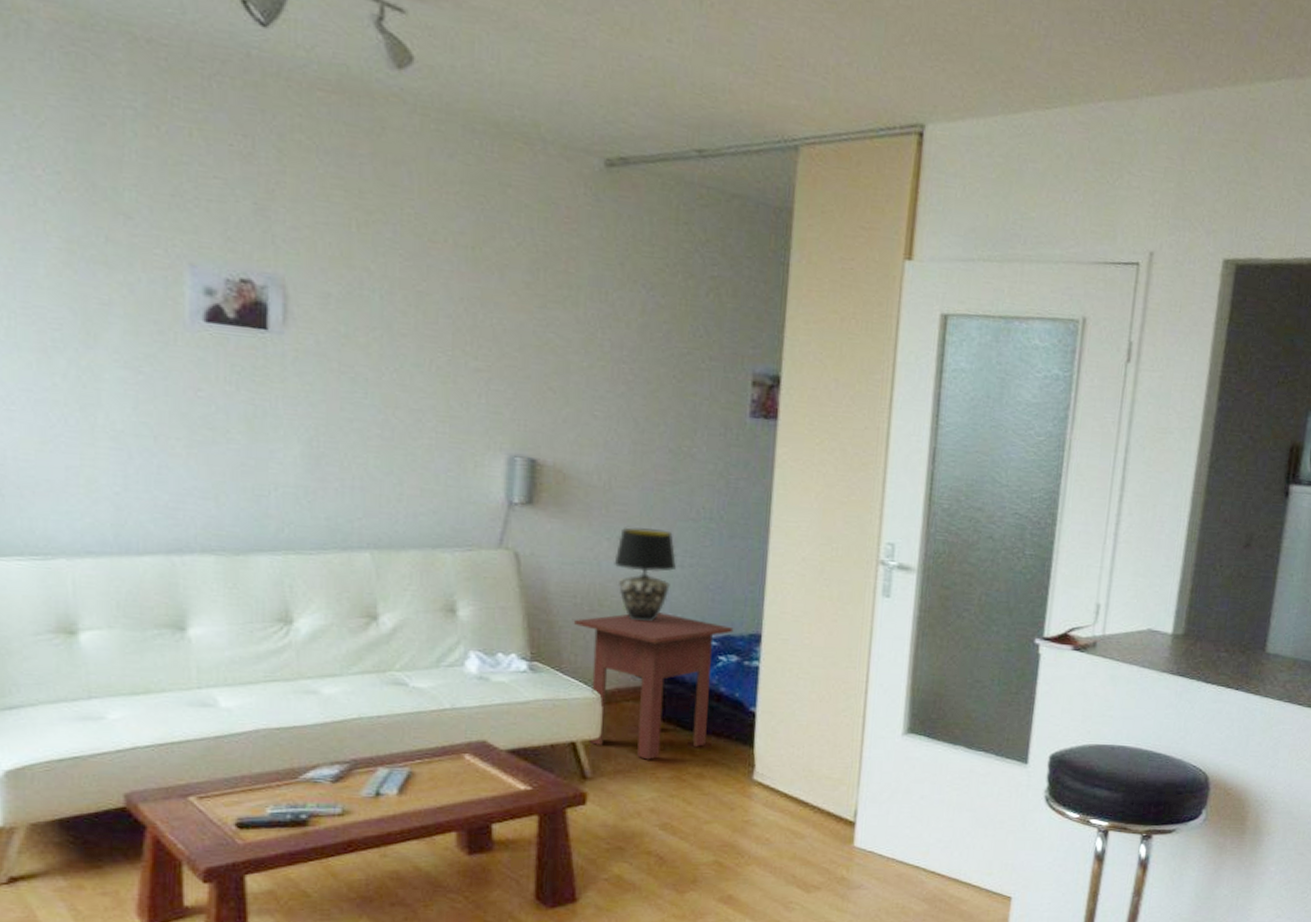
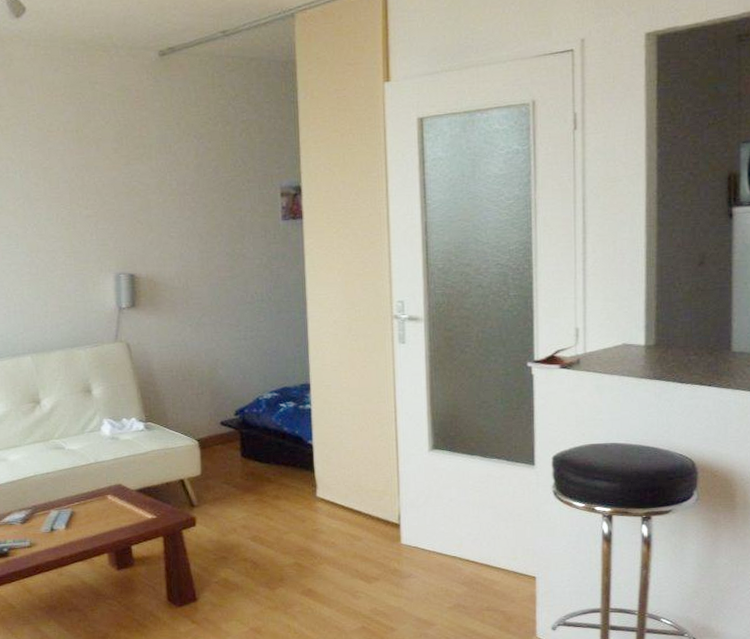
side table: present [573,612,734,760] -> none [172,375,289,488]
table lamp: present [614,527,676,622] -> none [196,313,241,384]

